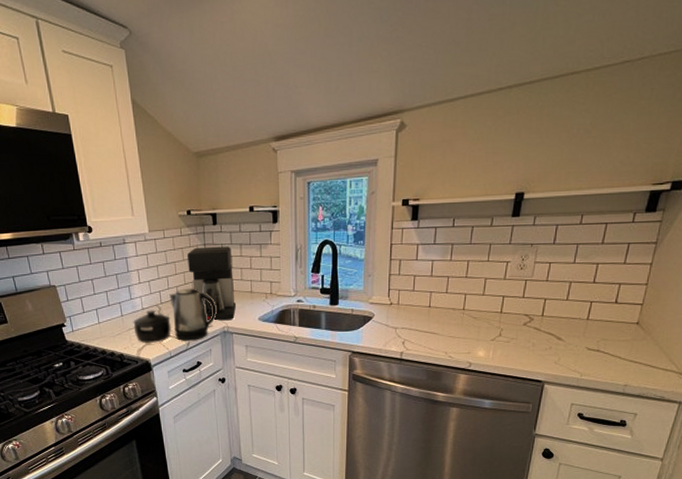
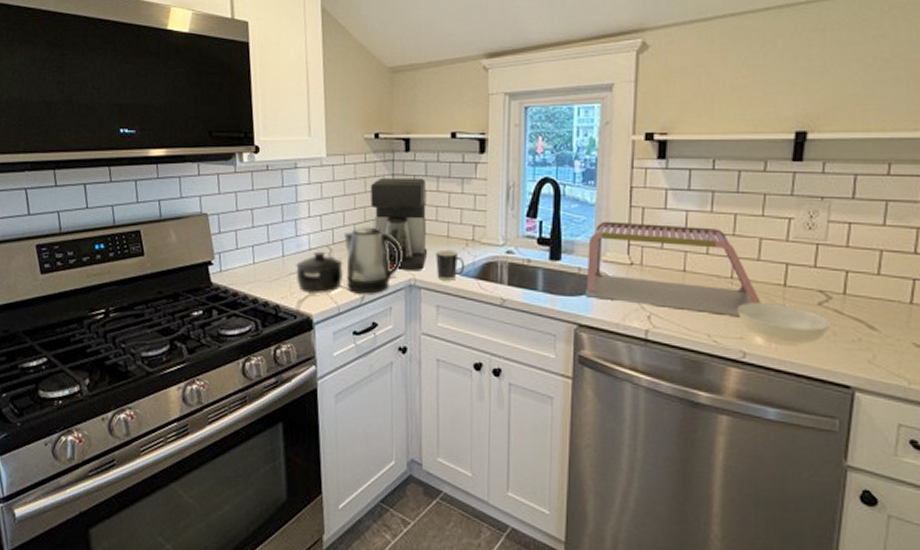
mug: none [243,303,266,326] -> present [436,251,465,281]
dish rack: none [357,272,484,338] -> present [586,221,761,317]
bowl: none [467,326,532,356] -> present [738,303,832,347]

